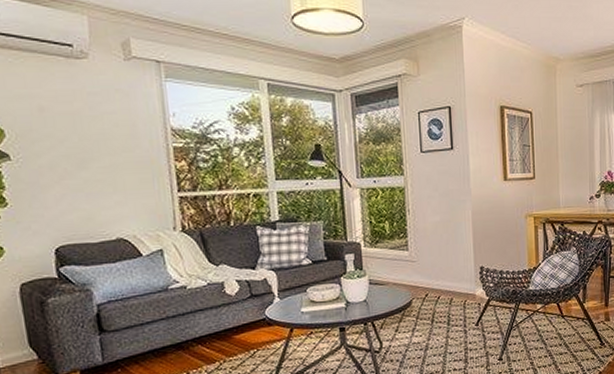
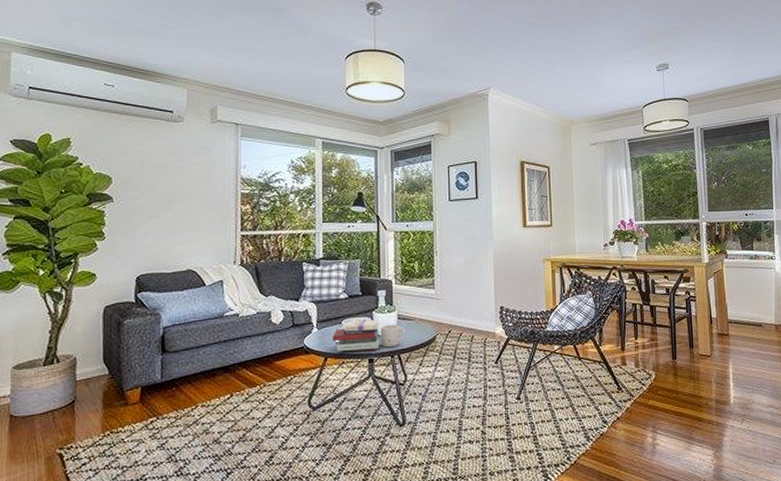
books: none [297,285,351,322] -> present [332,319,380,352]
mug: none [350,289,379,315] -> present [380,324,406,348]

